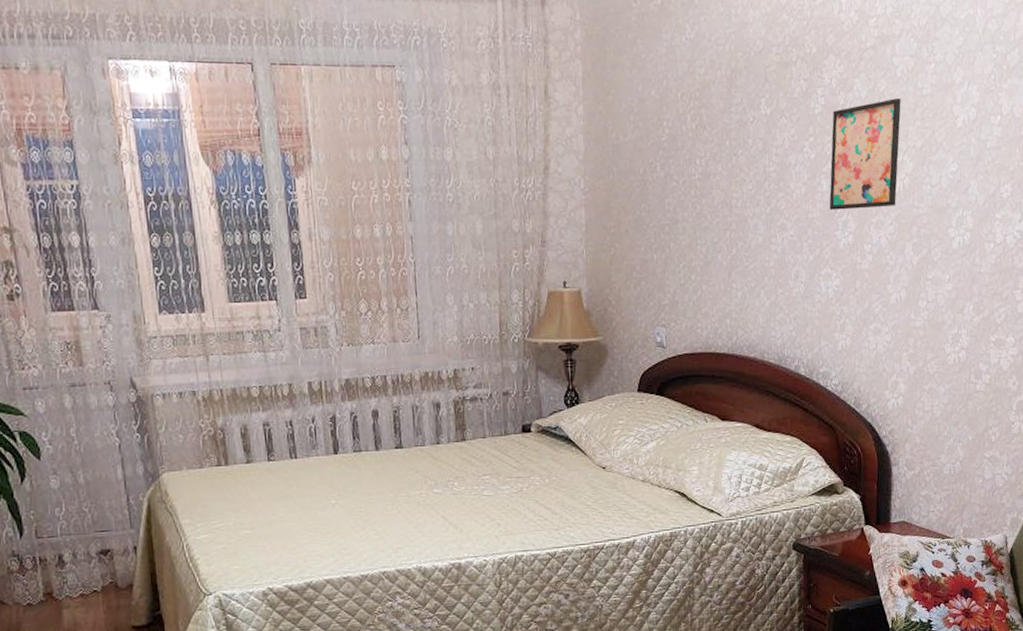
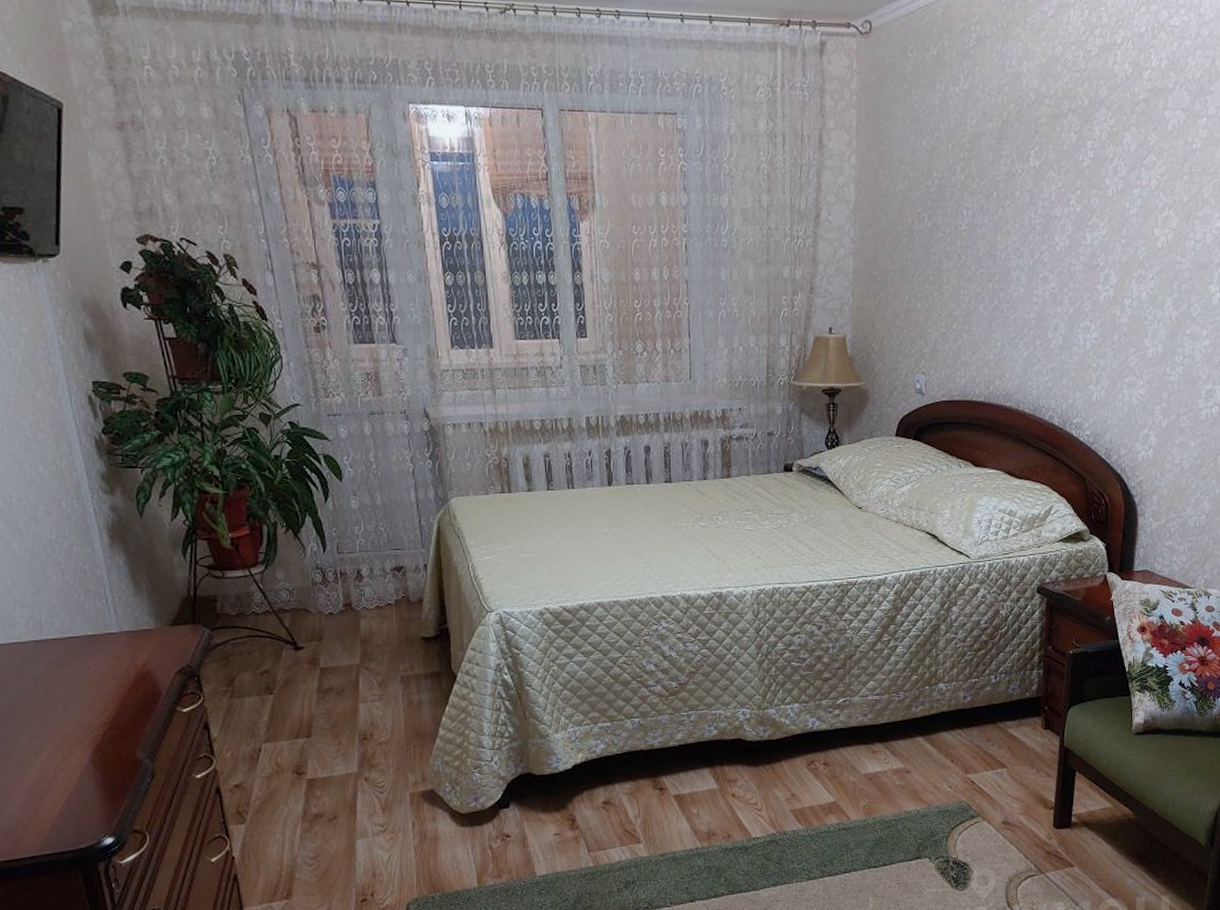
wall art: present [829,97,901,210] -> none [1091,152,1170,264]

